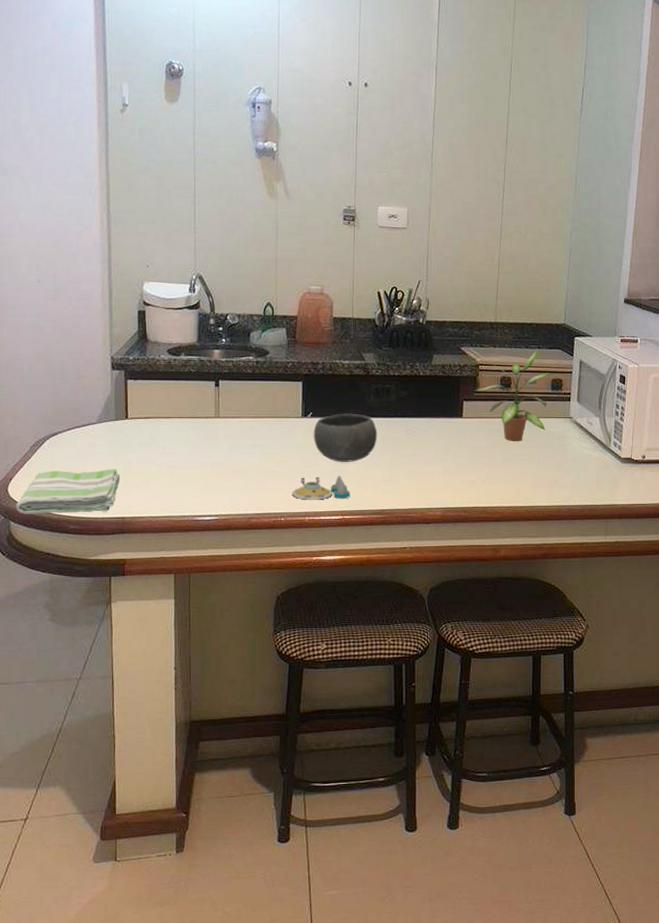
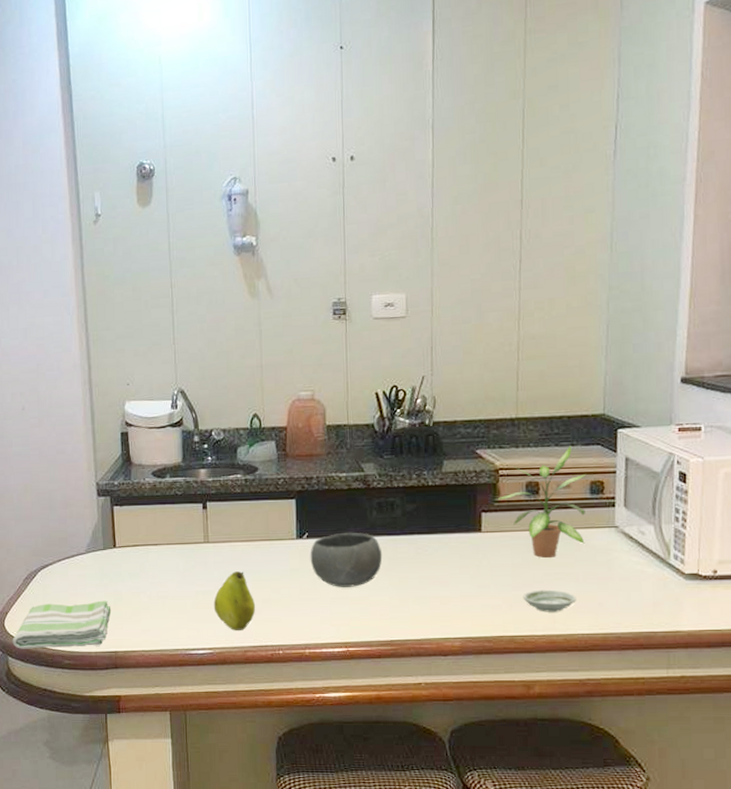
fruit: none [221,445,261,499] -> present [213,571,256,630]
salt and pepper shaker set: present [291,475,351,500] -> none [289,602,355,631]
saucer: none [494,468,537,488] -> present [523,589,576,612]

